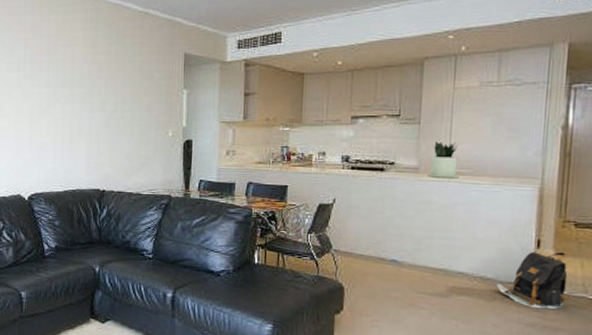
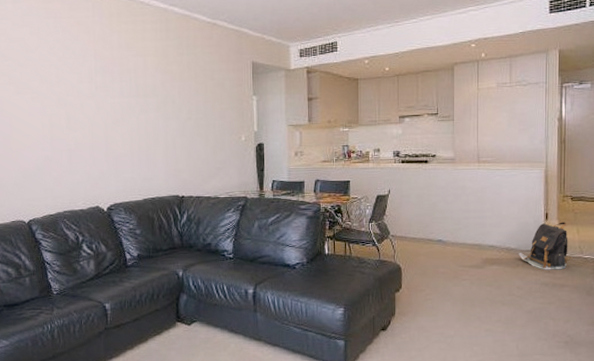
planter: present [428,142,459,180] -> none [462,135,486,167]

